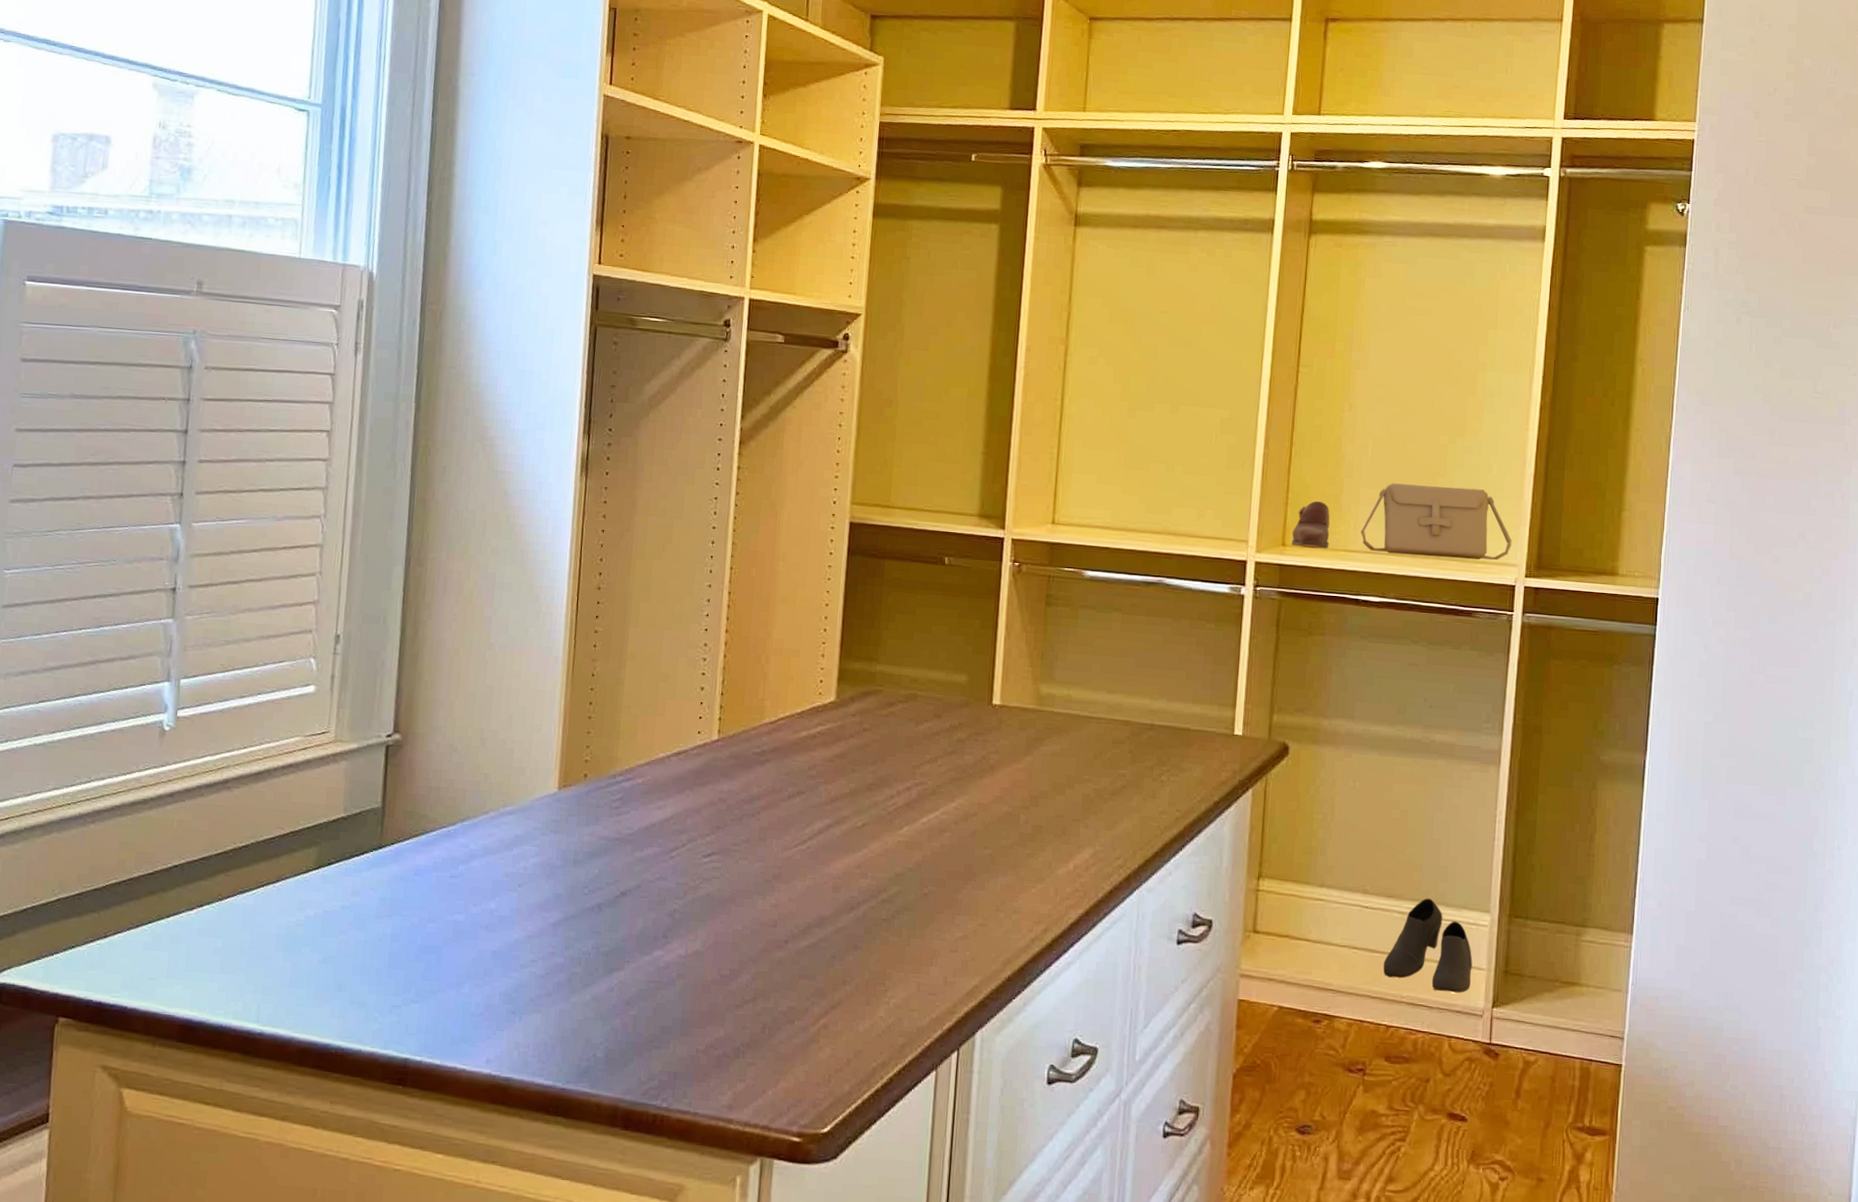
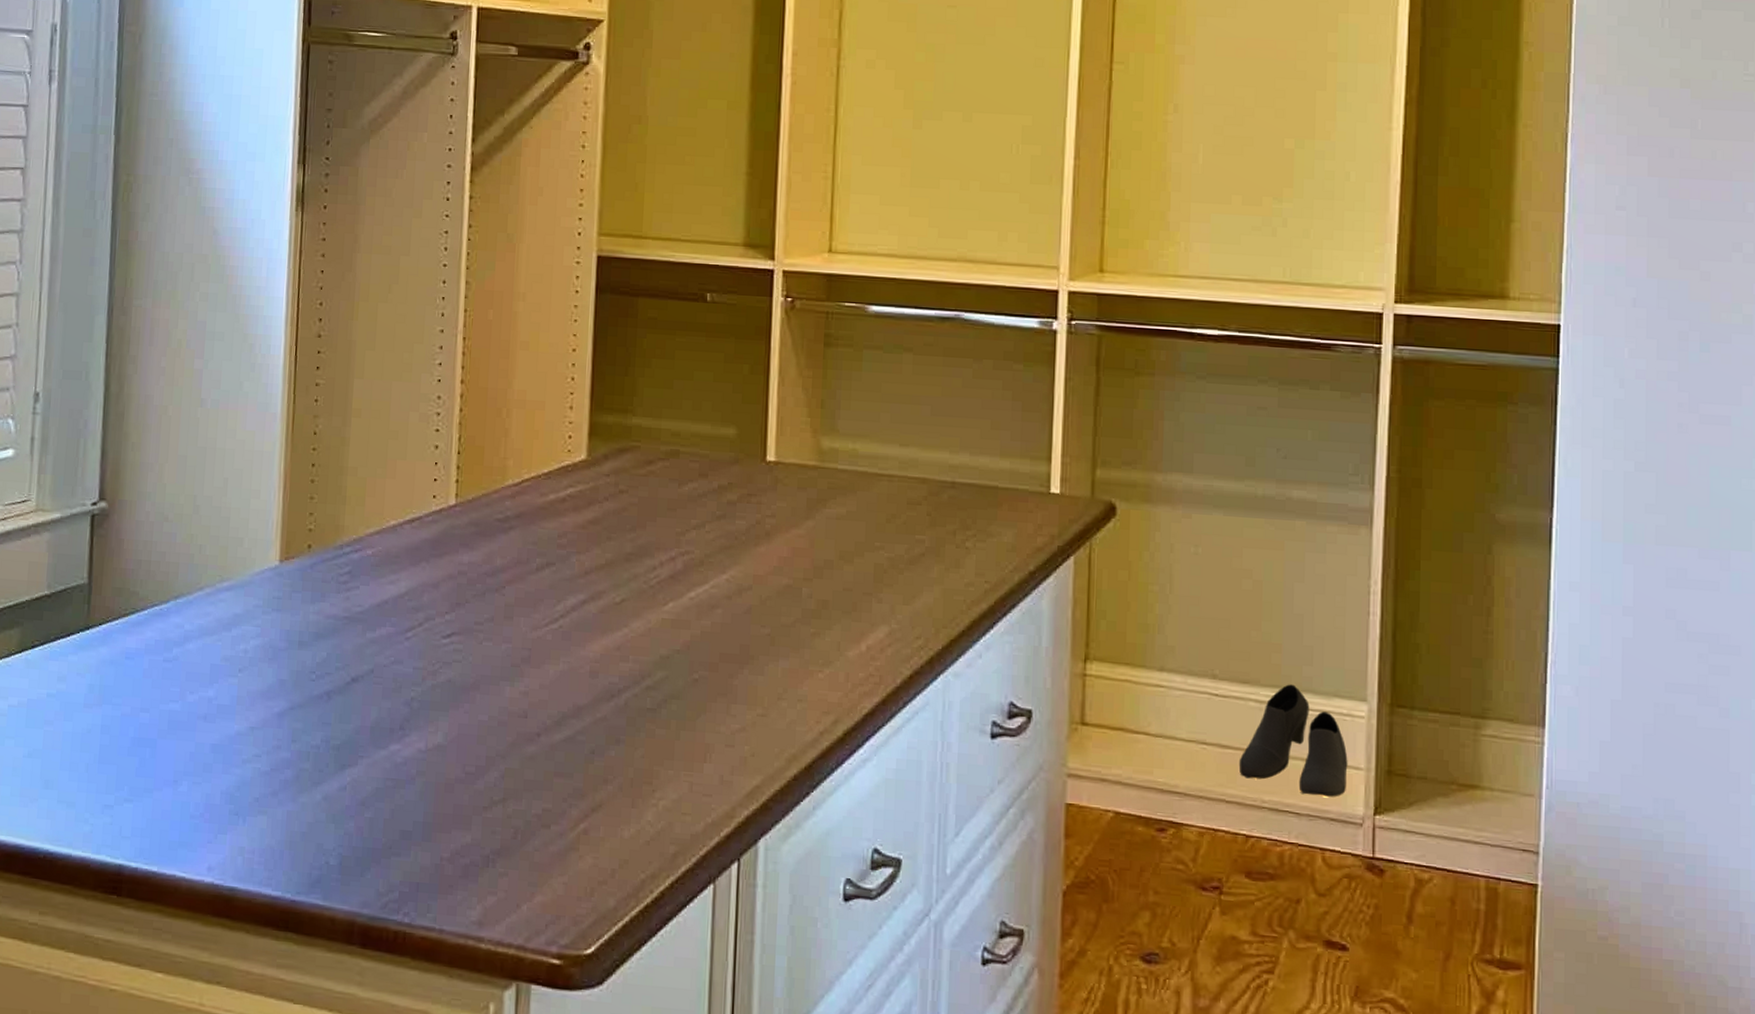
shoe: present [1291,500,1330,549] -> none [1110,218,1156,275]
shoulder bag: present [1361,482,1512,561] -> none [1193,195,1377,284]

